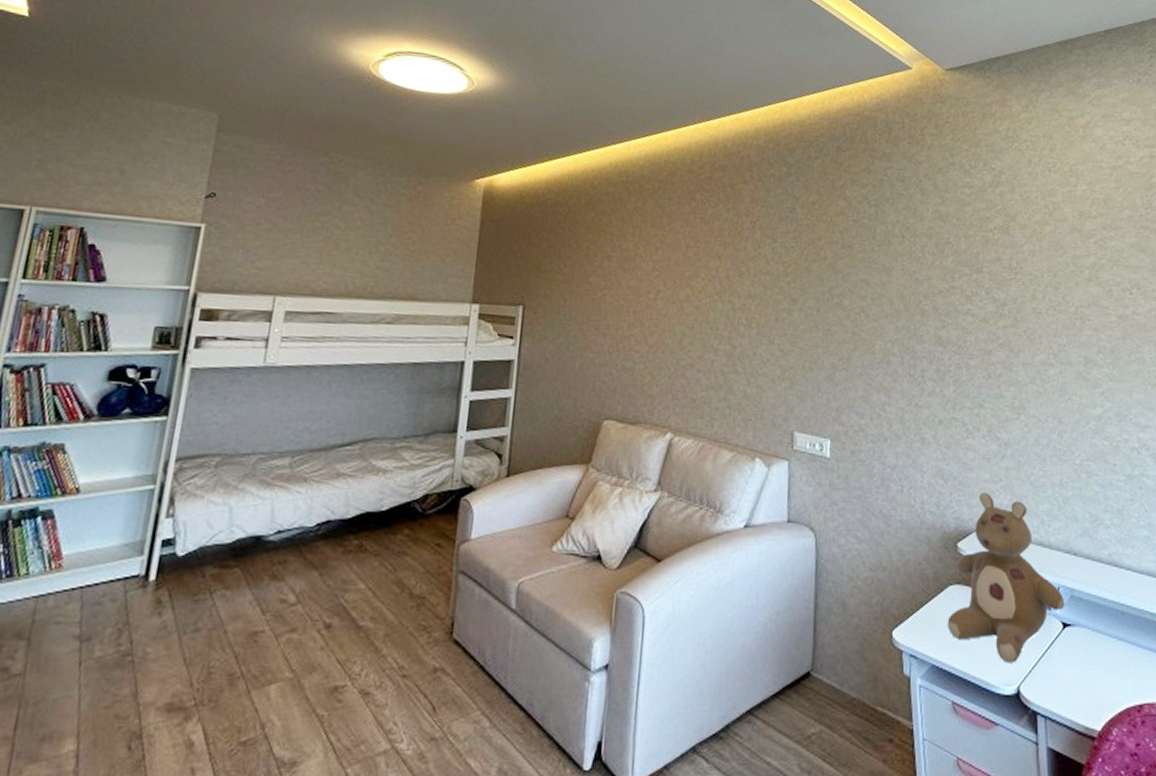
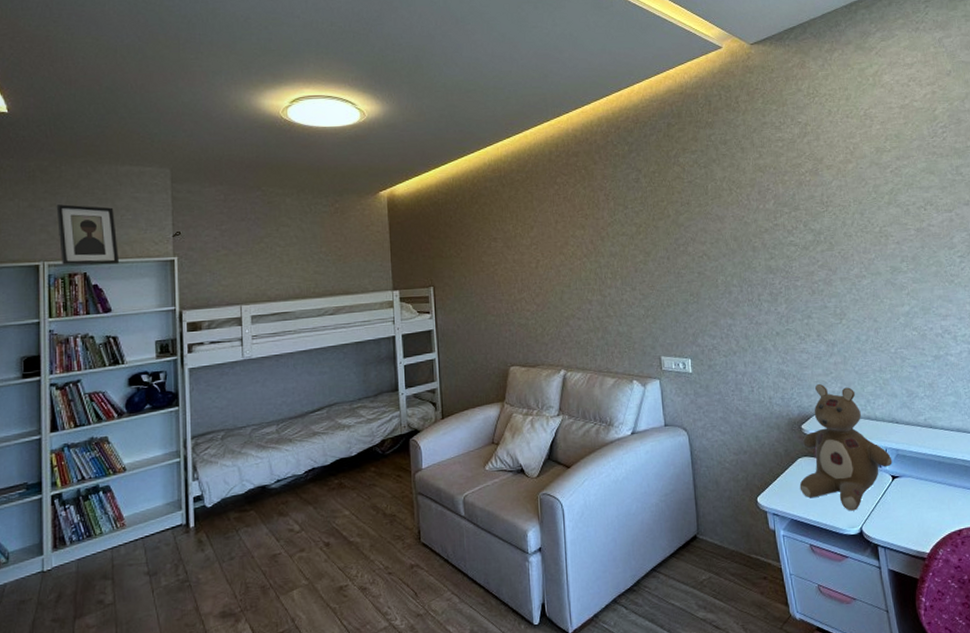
picture frame: none [54,138,137,223] -> present [56,204,119,265]

